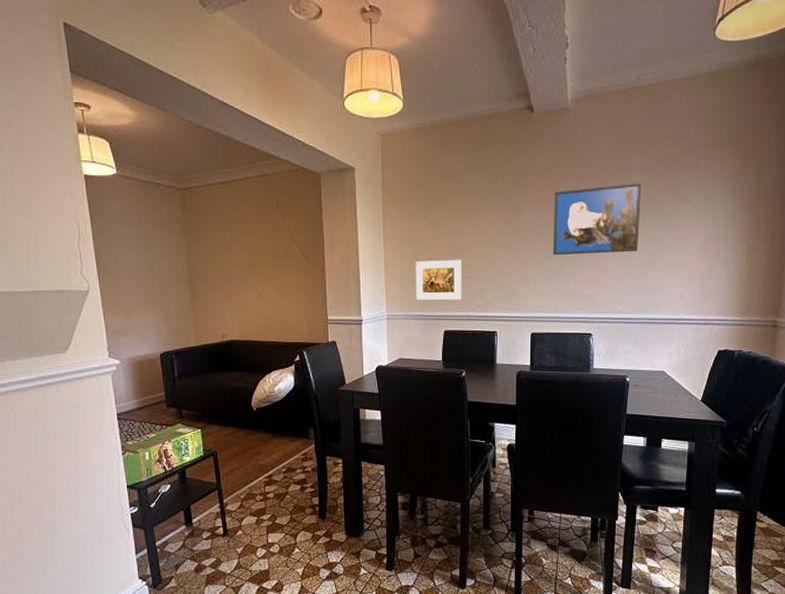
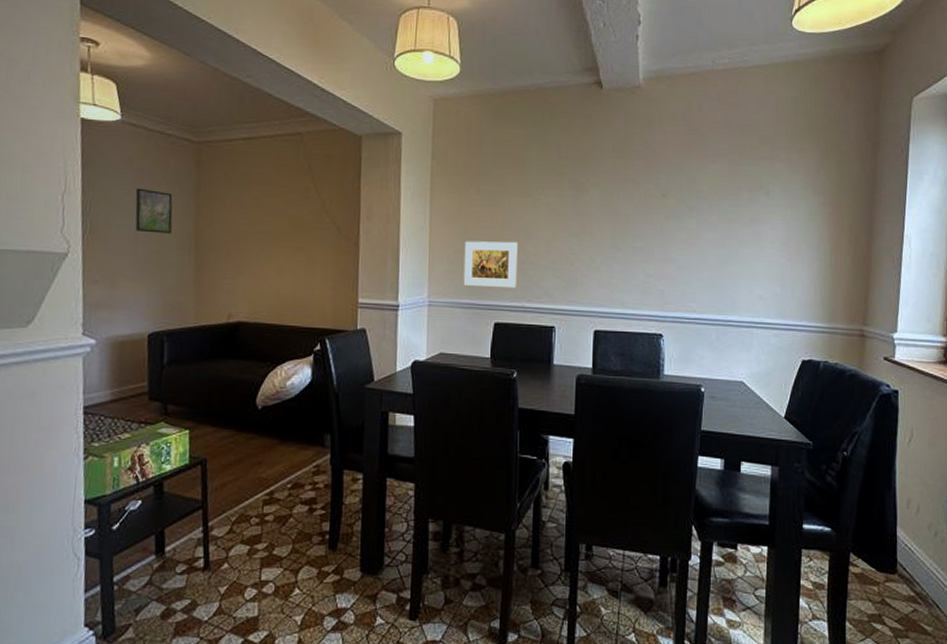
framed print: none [136,232,169,270] -> present [135,188,173,234]
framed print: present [553,183,642,255] -> none [620,170,718,245]

